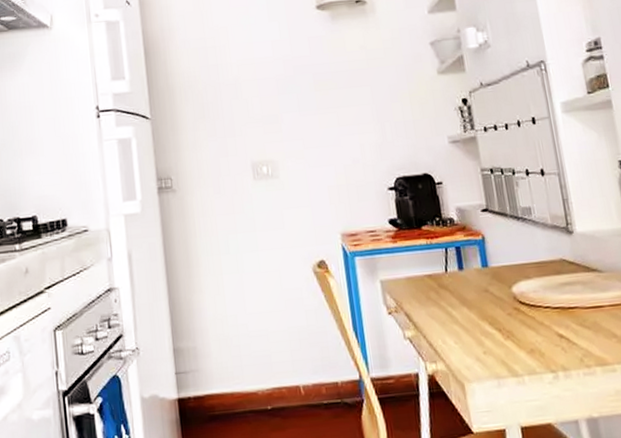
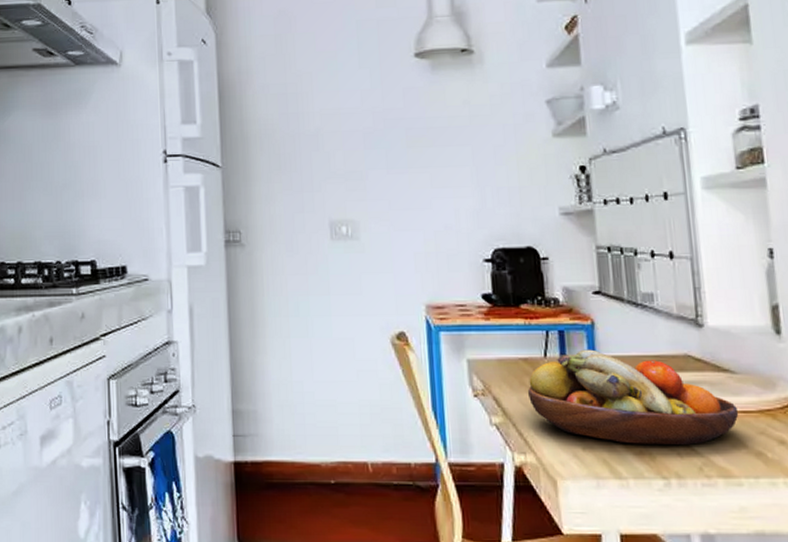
fruit bowl: none [434,261,608,344] -> present [528,349,739,446]

